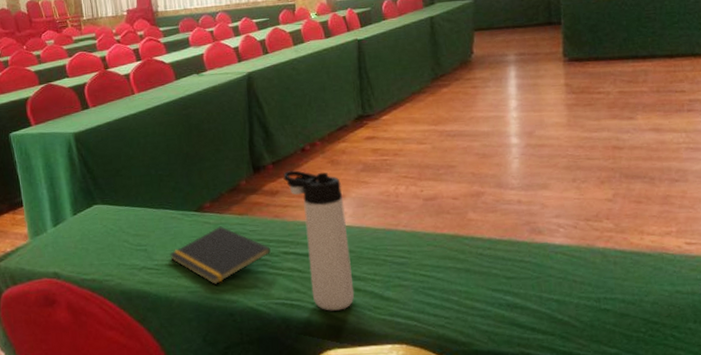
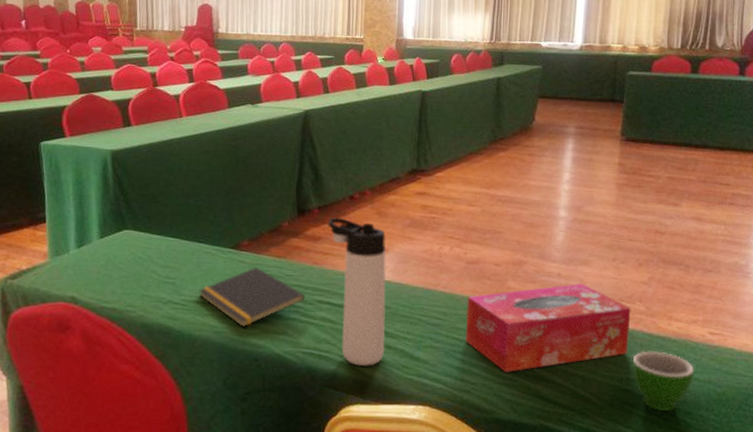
tissue box: none [429,208,601,303] -> present [466,284,631,372]
teacup: none [607,267,676,328] -> present [632,351,694,411]

